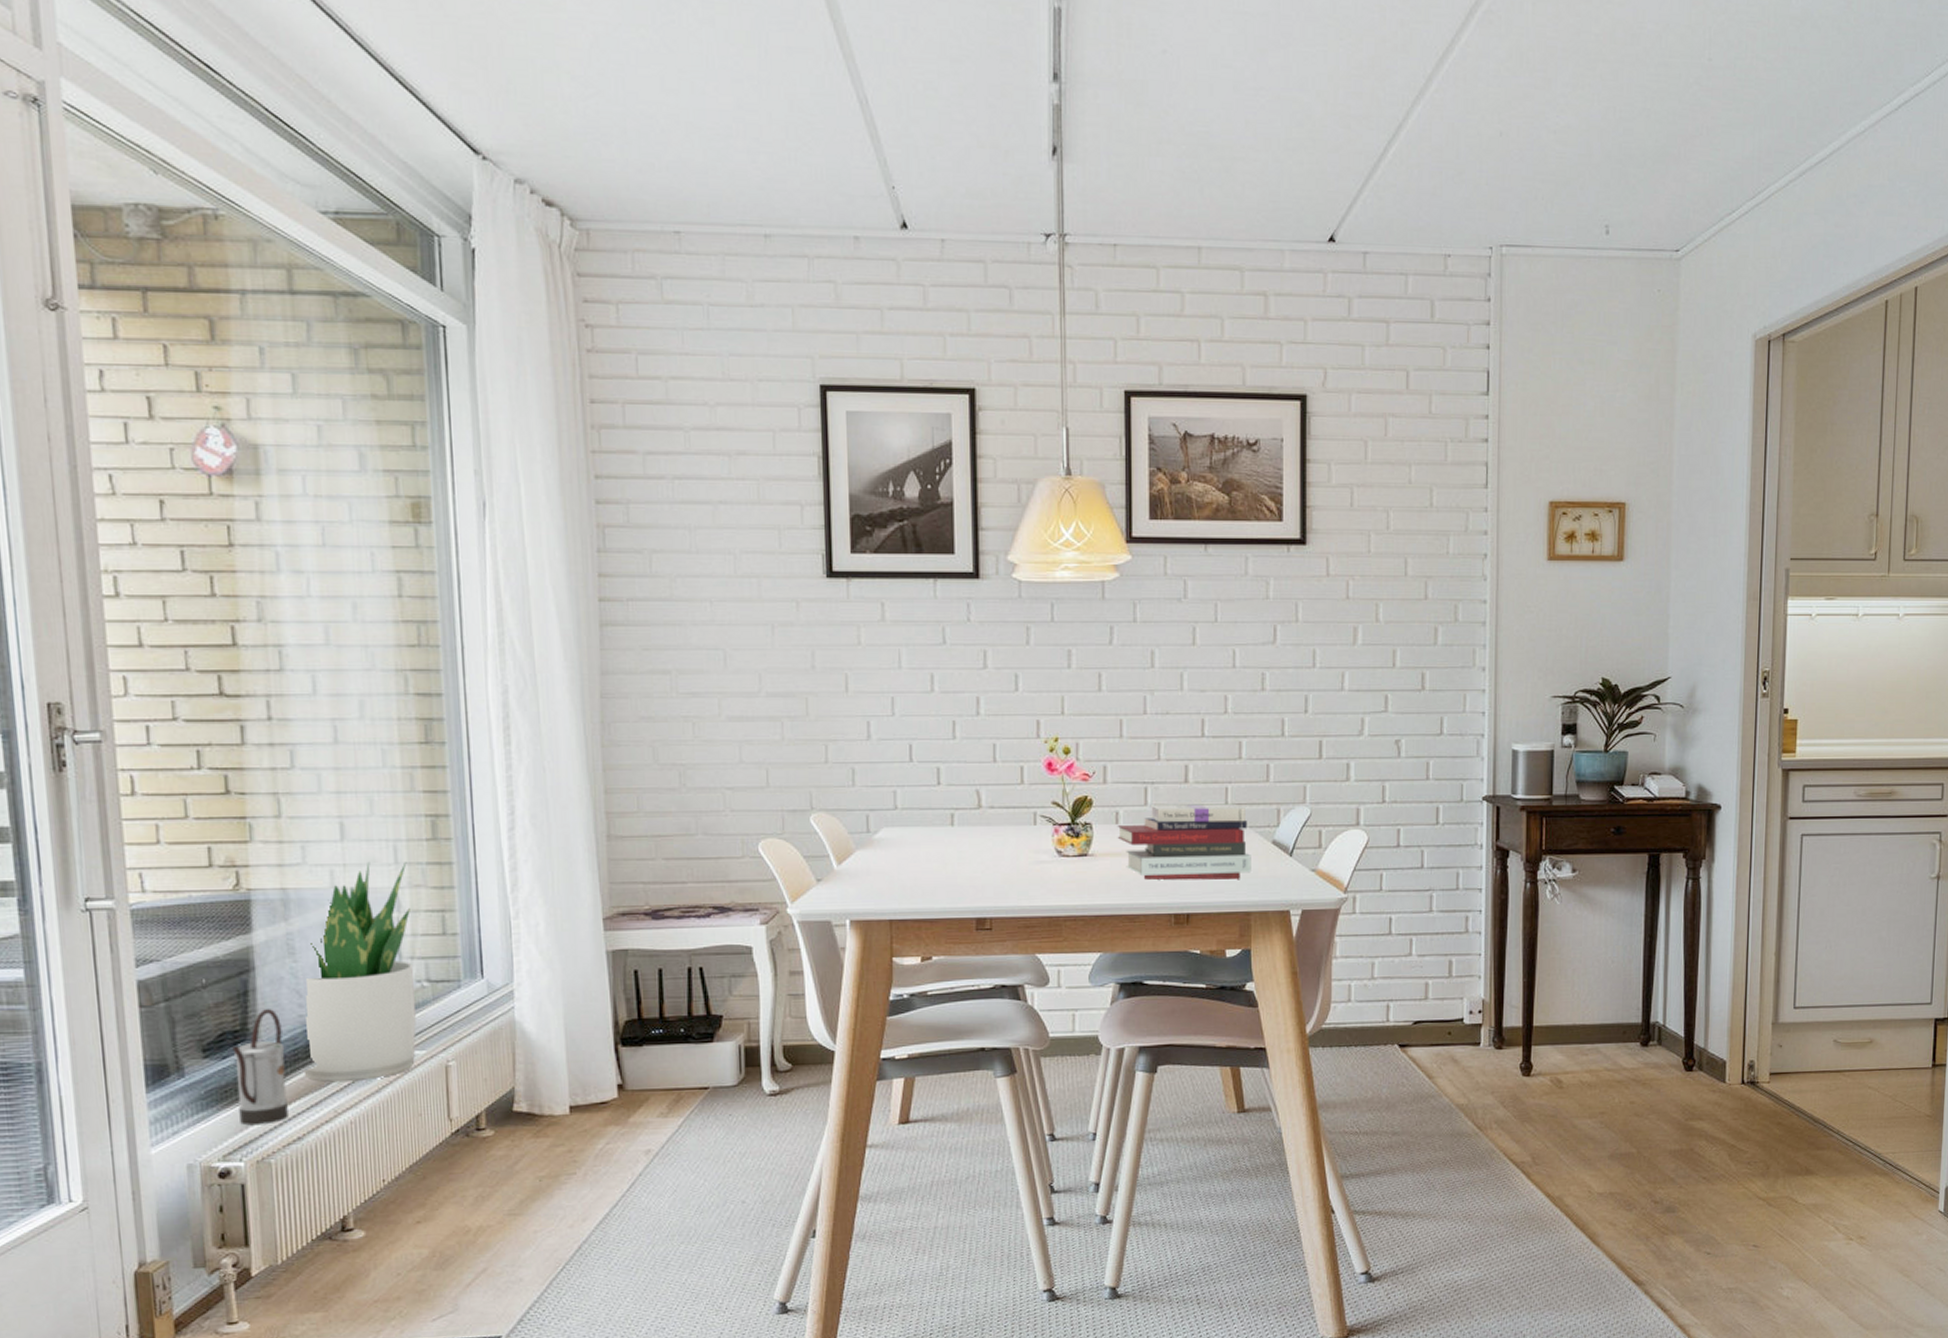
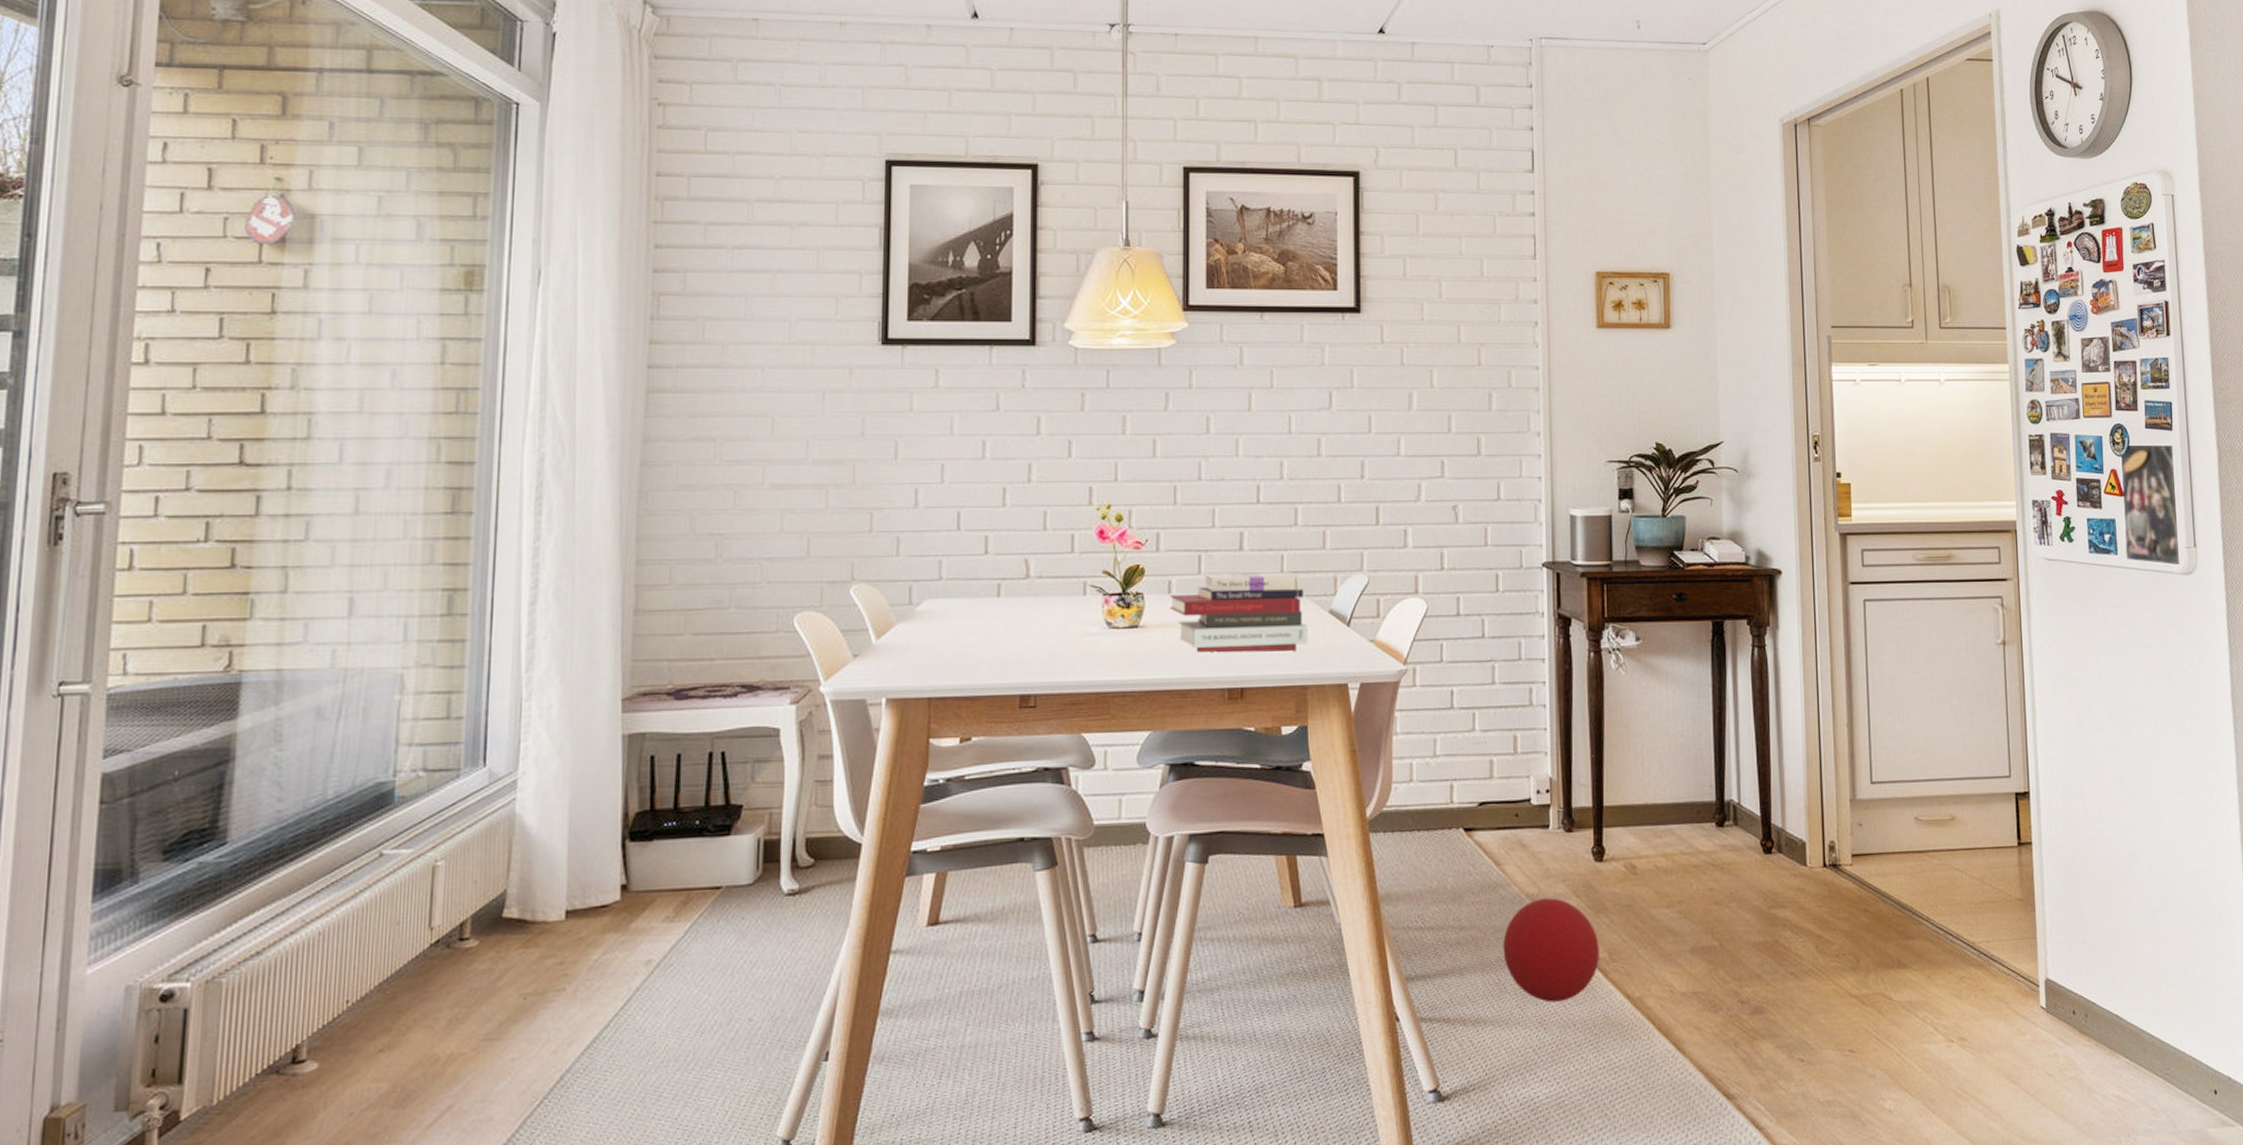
watering can: present [232,1009,289,1126] -> none [193,804,256,939]
planter: present [303,861,417,1083] -> none [273,639,417,888]
ball: none [1433,1108,1523,1200] -> present [1503,898,1599,1003]

